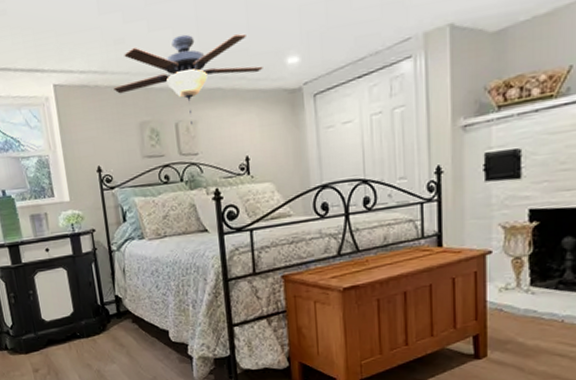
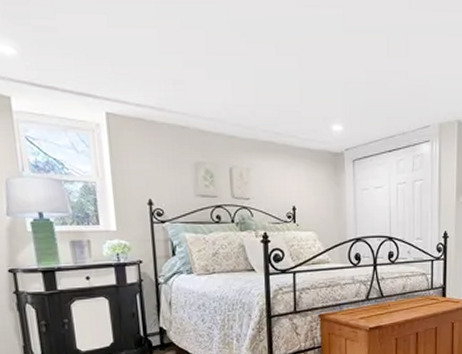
ceiling fan: present [113,33,263,125] -> none [170,88,312,171]

